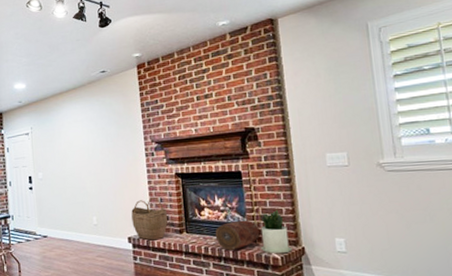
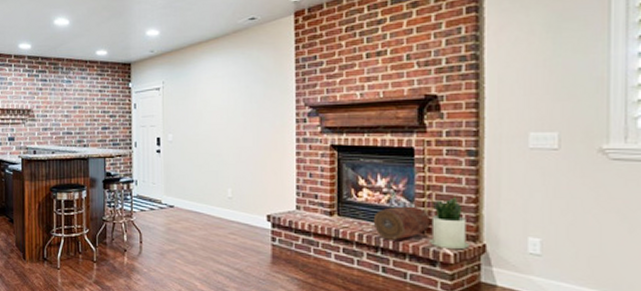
woven basket: present [131,198,168,241] -> none [273,172,317,221]

